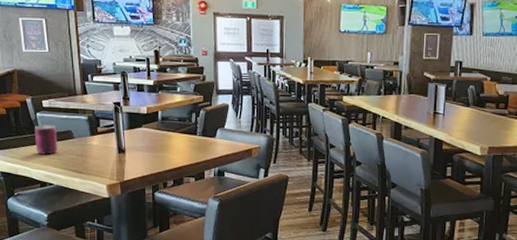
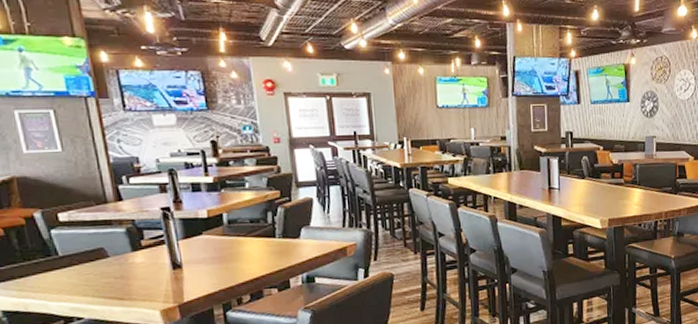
can: present [35,125,58,155] -> none [50,243,87,283]

